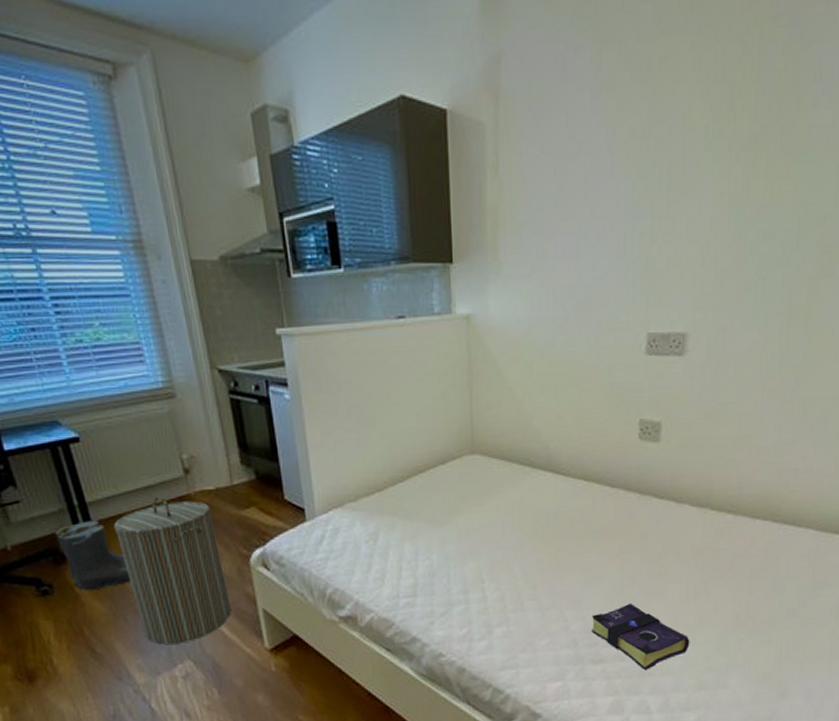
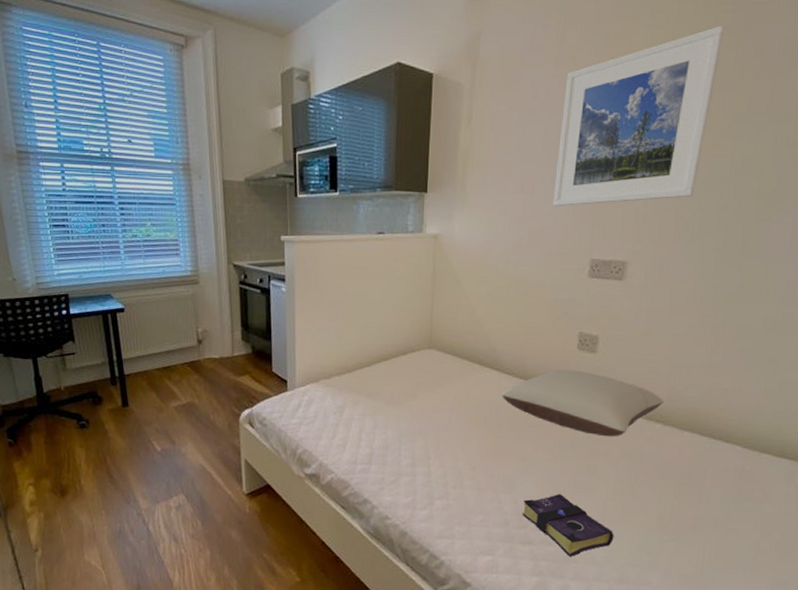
boots: present [55,520,131,591] -> none [97,373,147,429]
laundry hamper: present [113,495,231,645] -> none [140,358,220,480]
pillow: none [559,463,735,535] -> present [502,369,665,437]
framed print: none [600,44,780,273] -> present [552,25,725,207]

